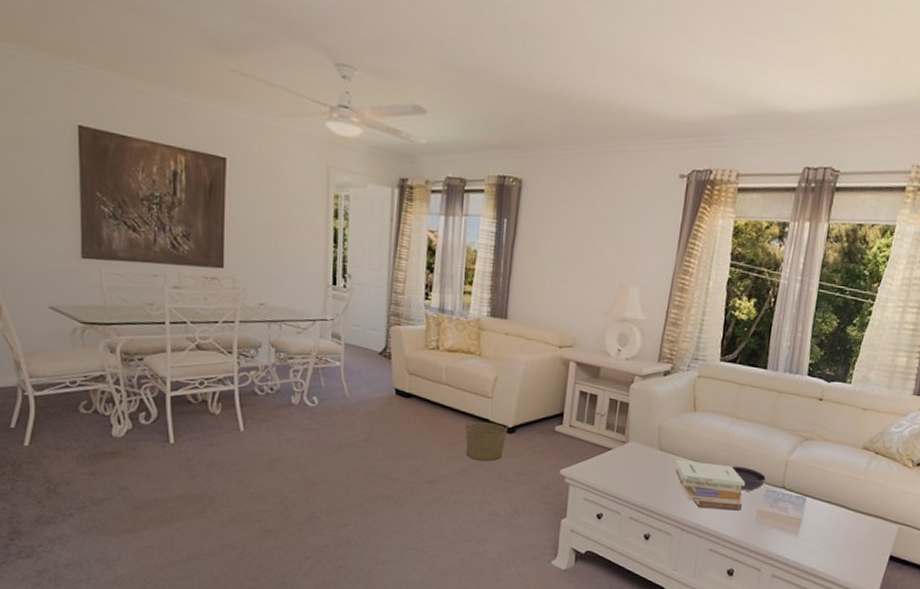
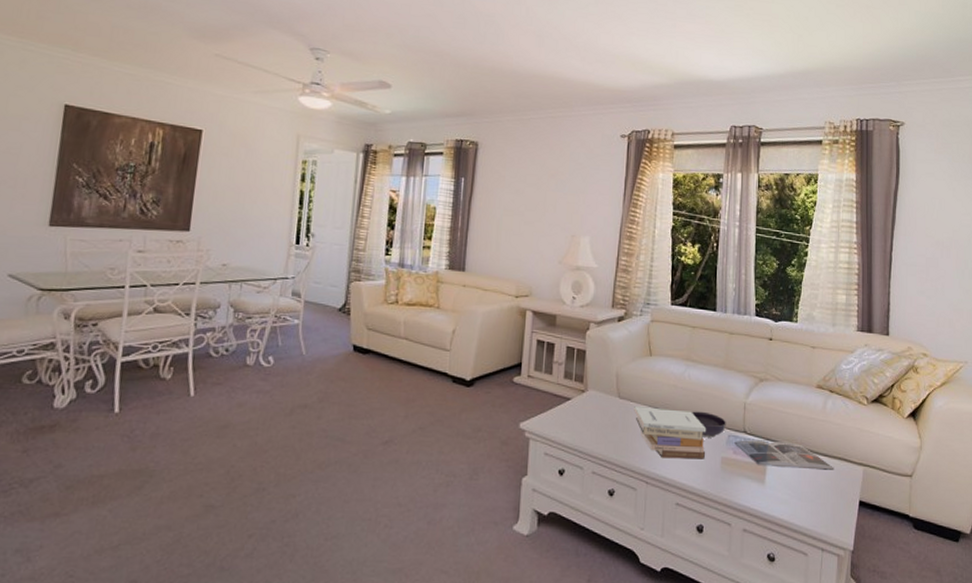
basket: present [465,421,509,462] -> none [423,376,467,418]
magazine: none [771,495,870,527] -> present [733,440,835,470]

